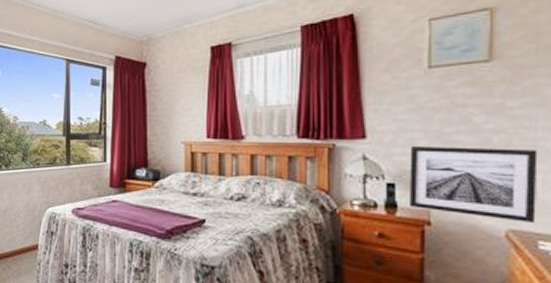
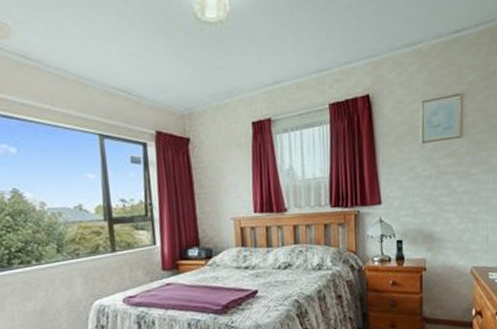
wall art: present [410,145,538,224] -> none [411,205,489,261]

